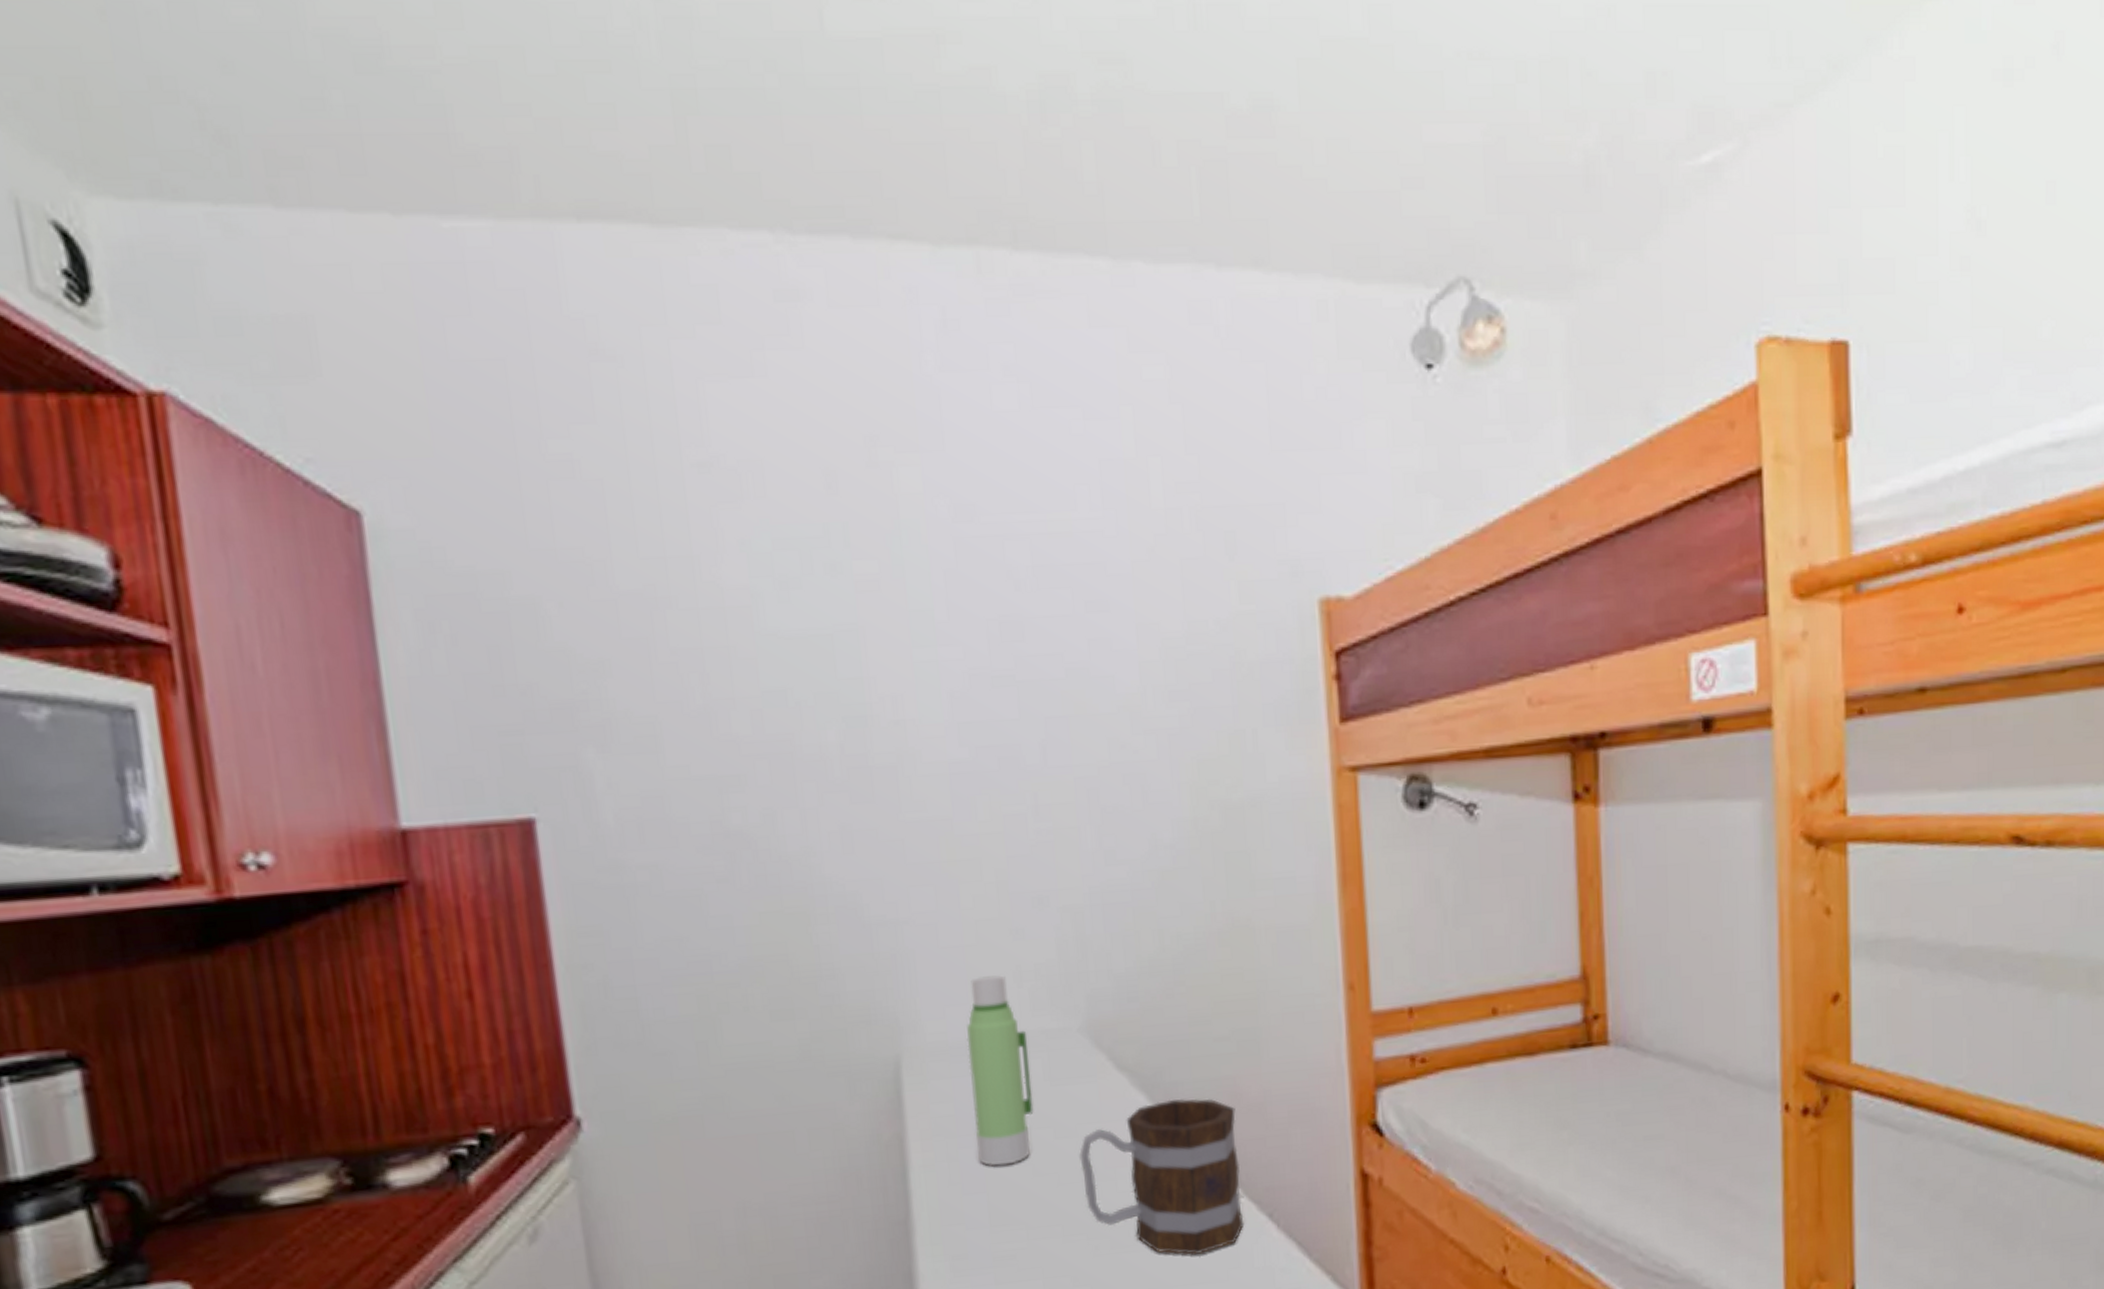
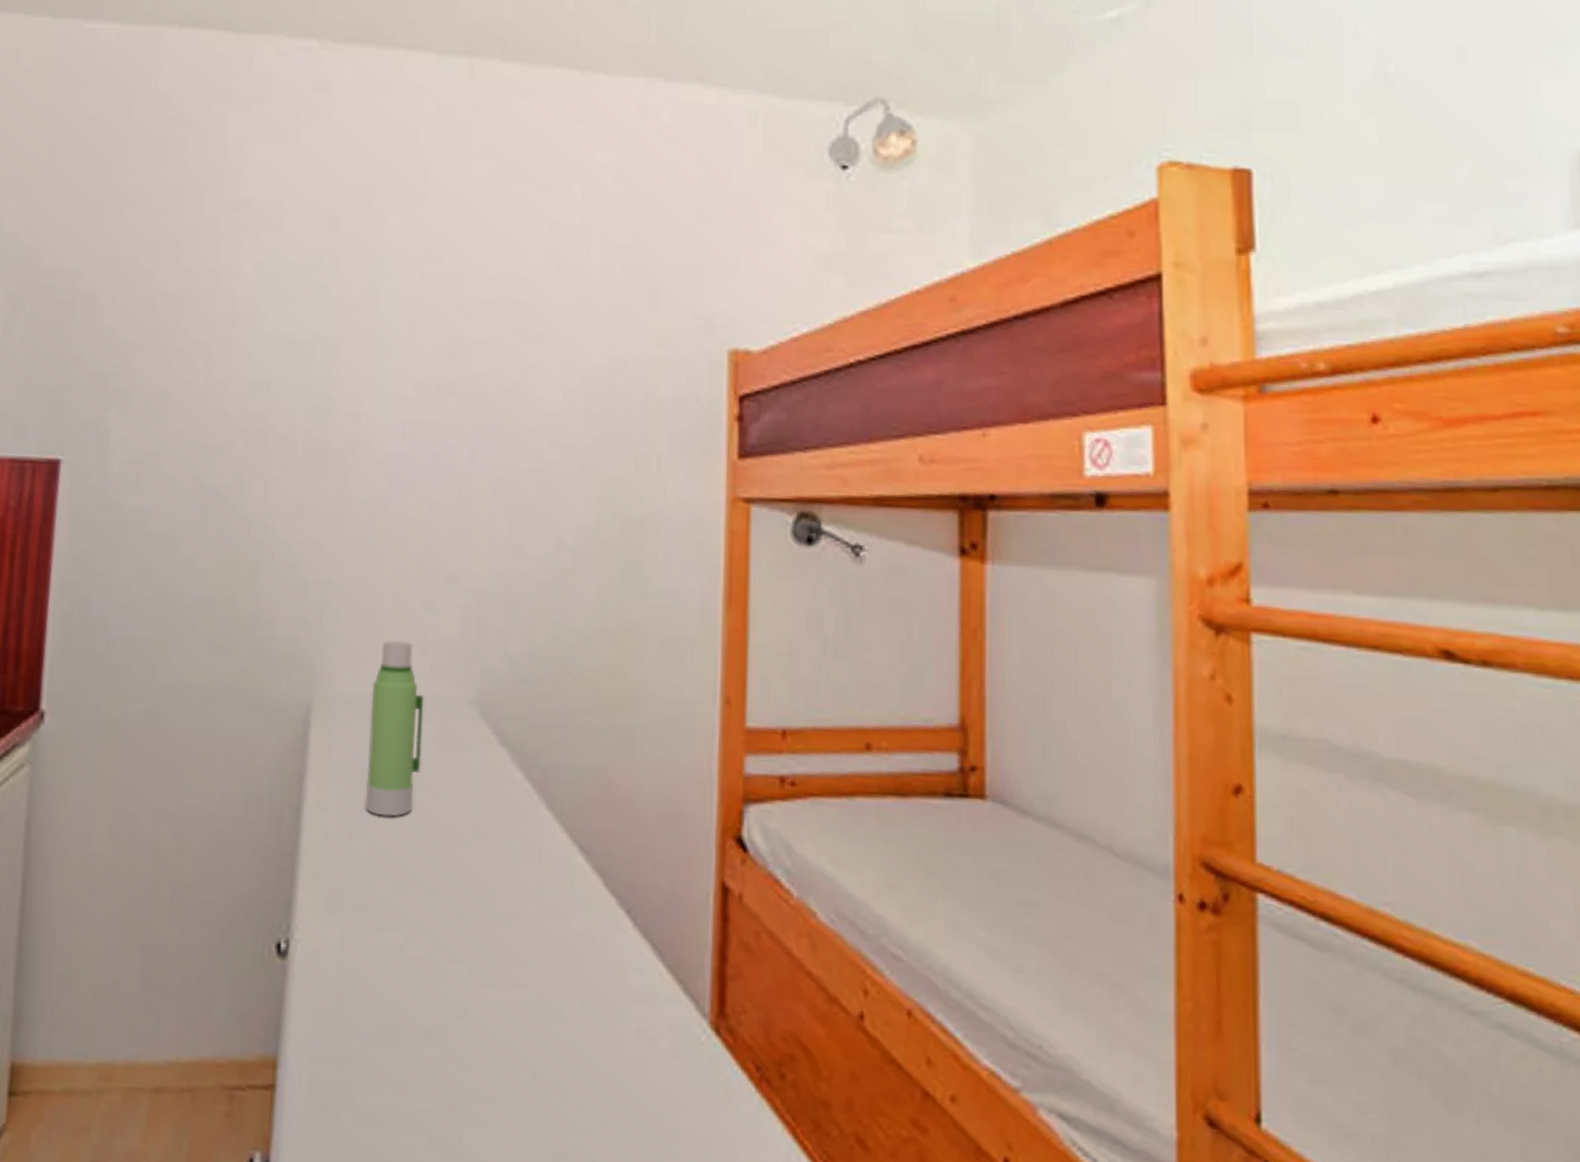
mug: present [1078,1098,1245,1255] -> none [455,780,605,937]

